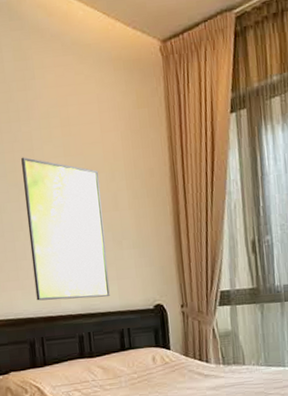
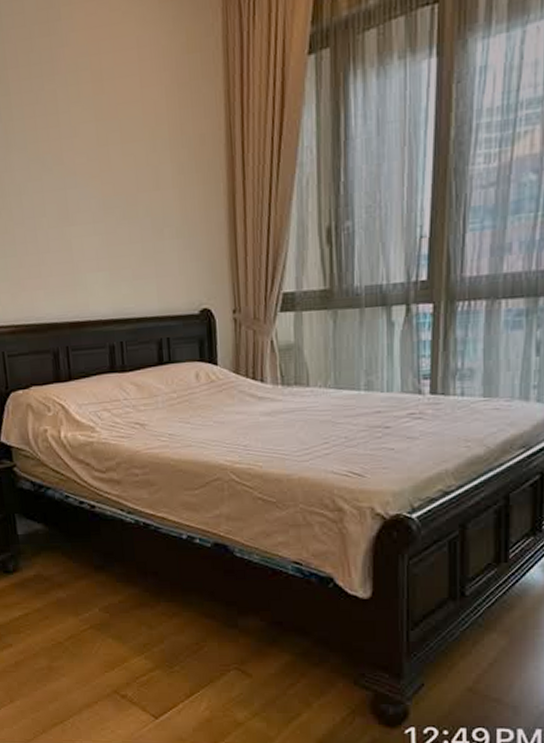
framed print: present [21,157,110,301] -> none [44,123,147,303]

